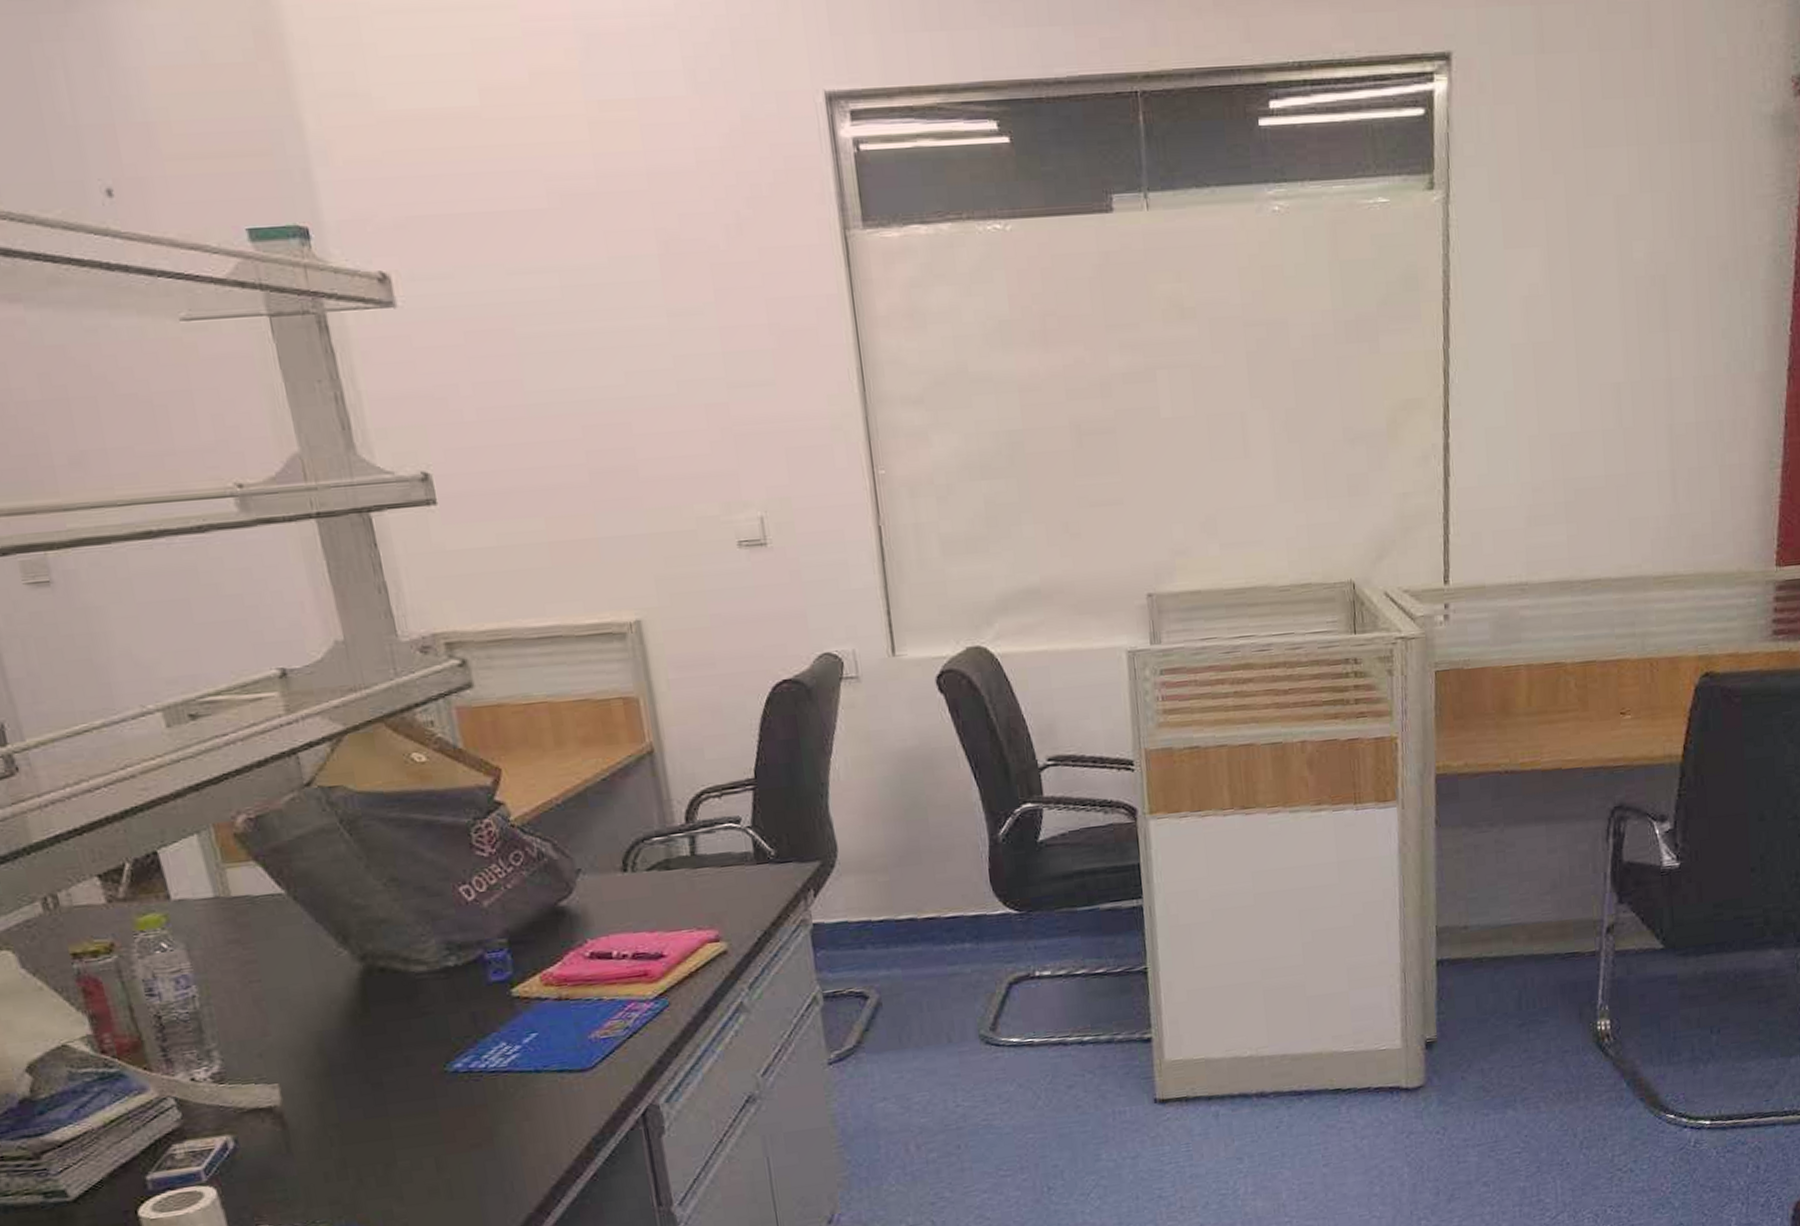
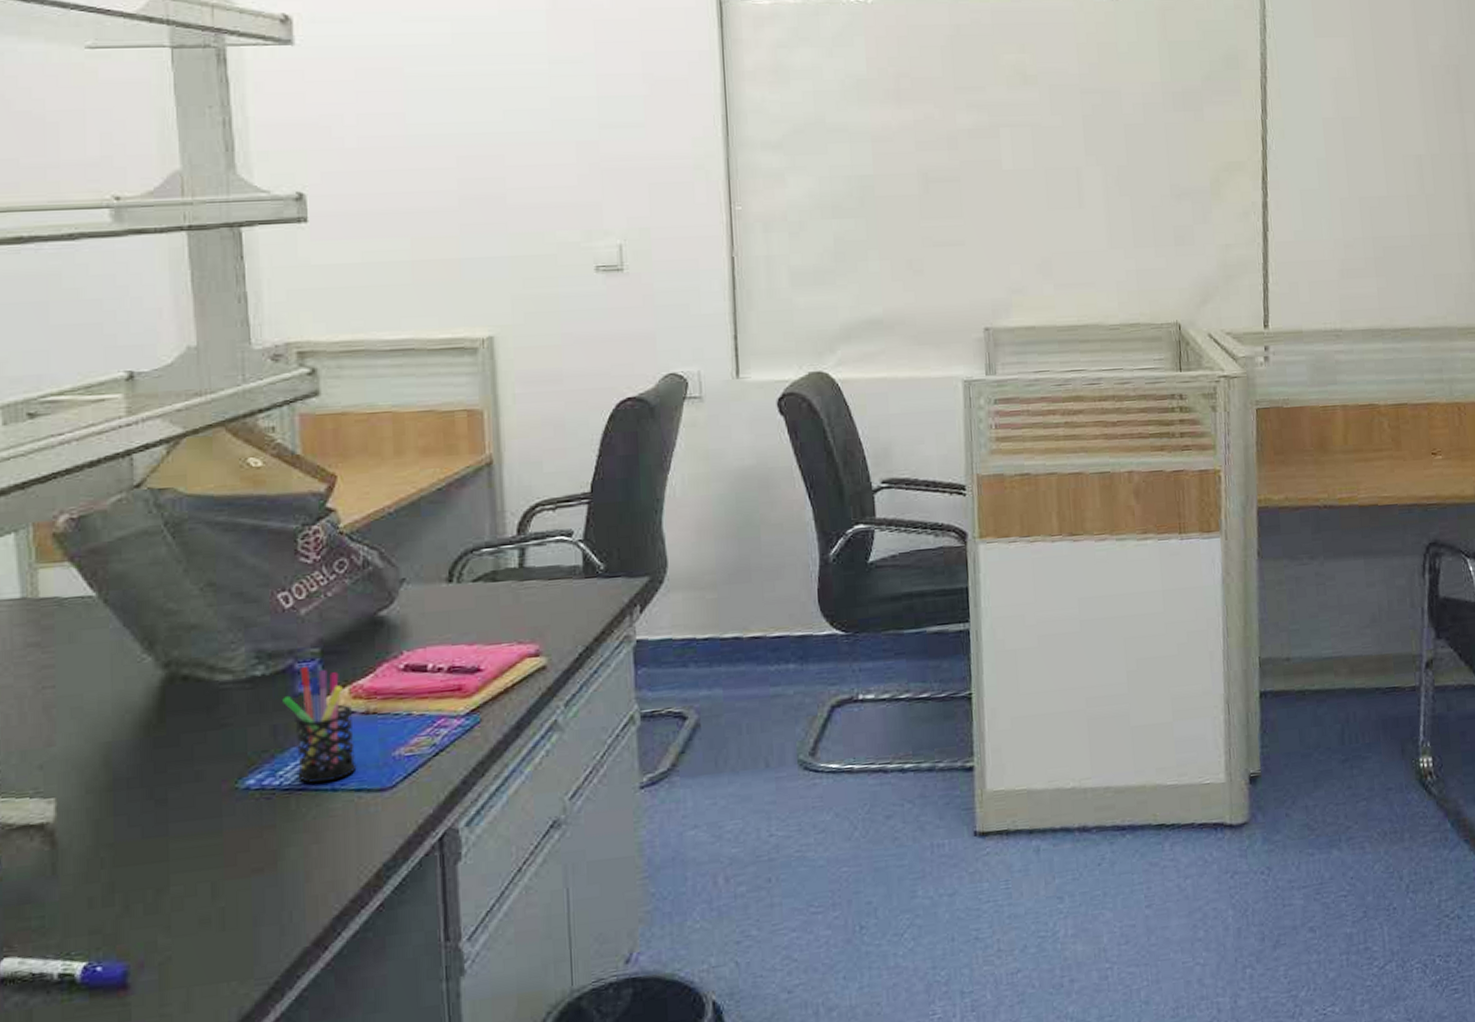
pen holder: none [477,955,556,1066] -> present [282,666,357,783]

